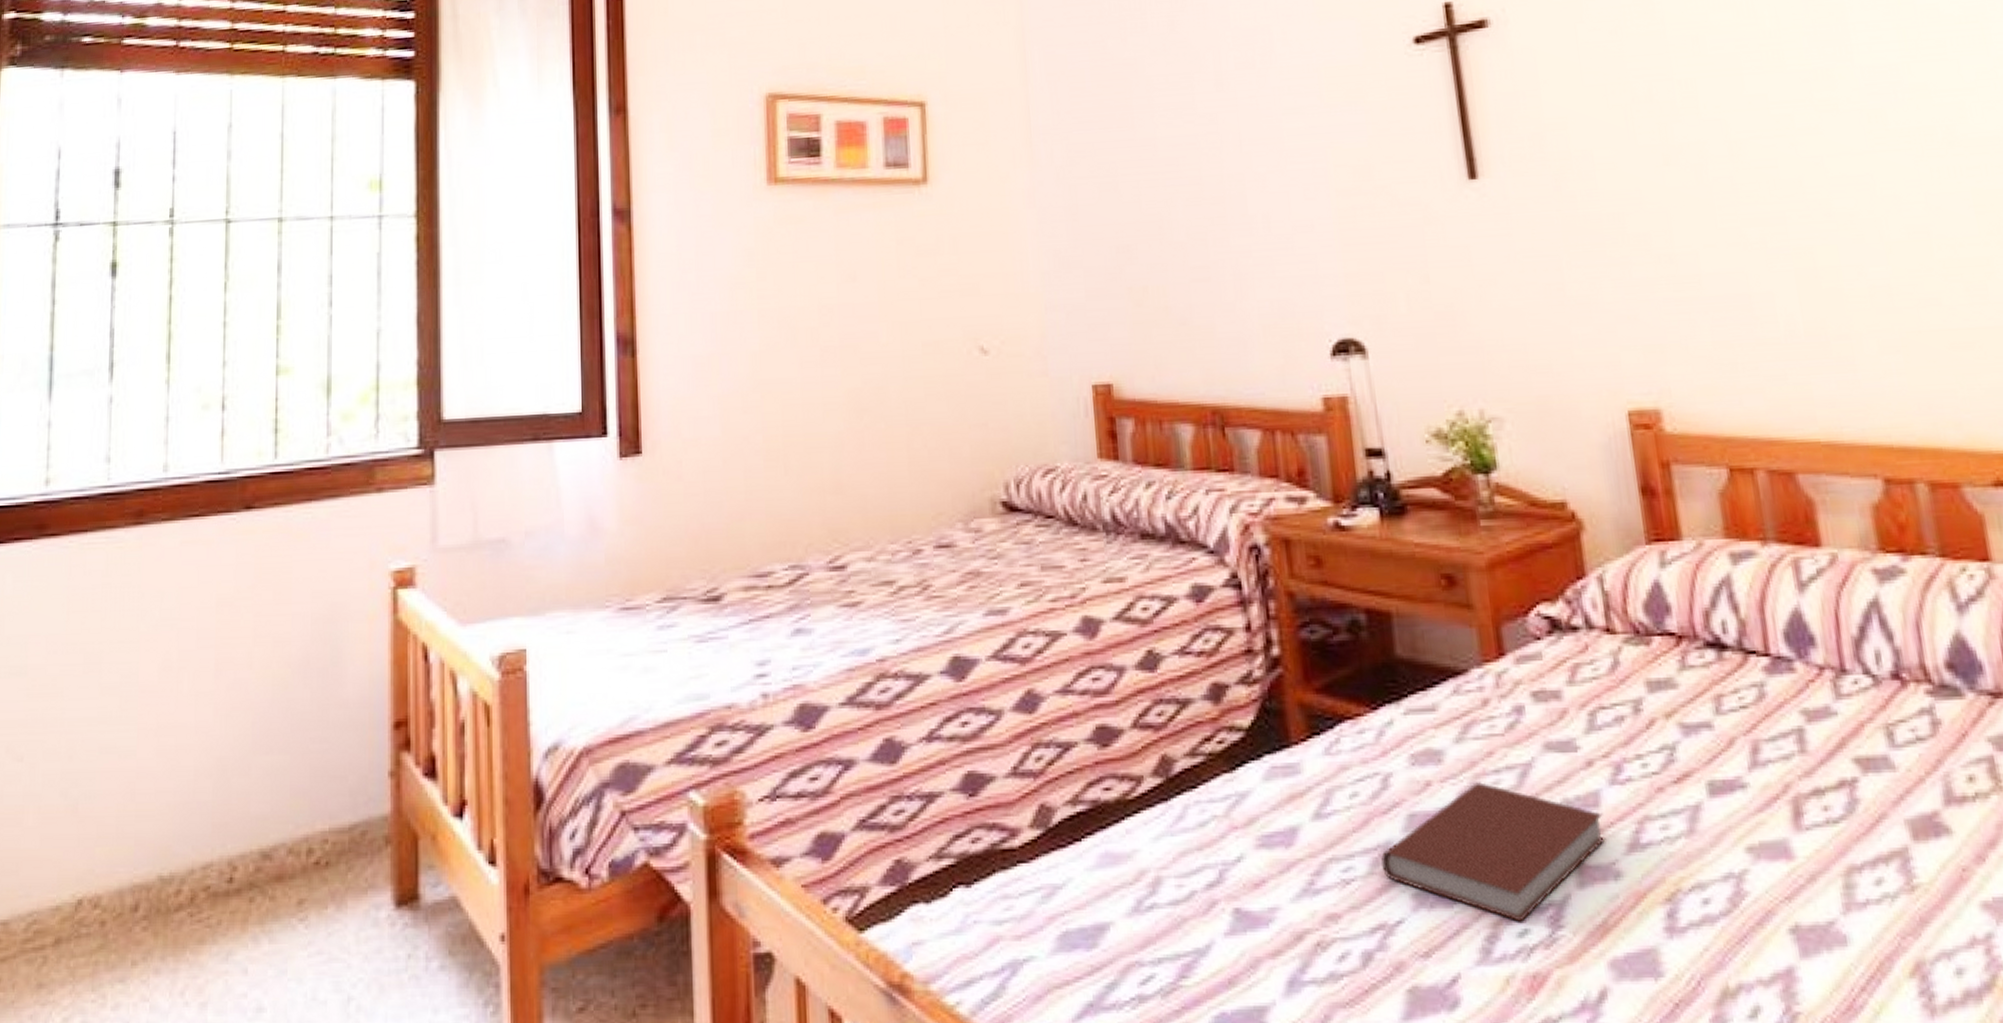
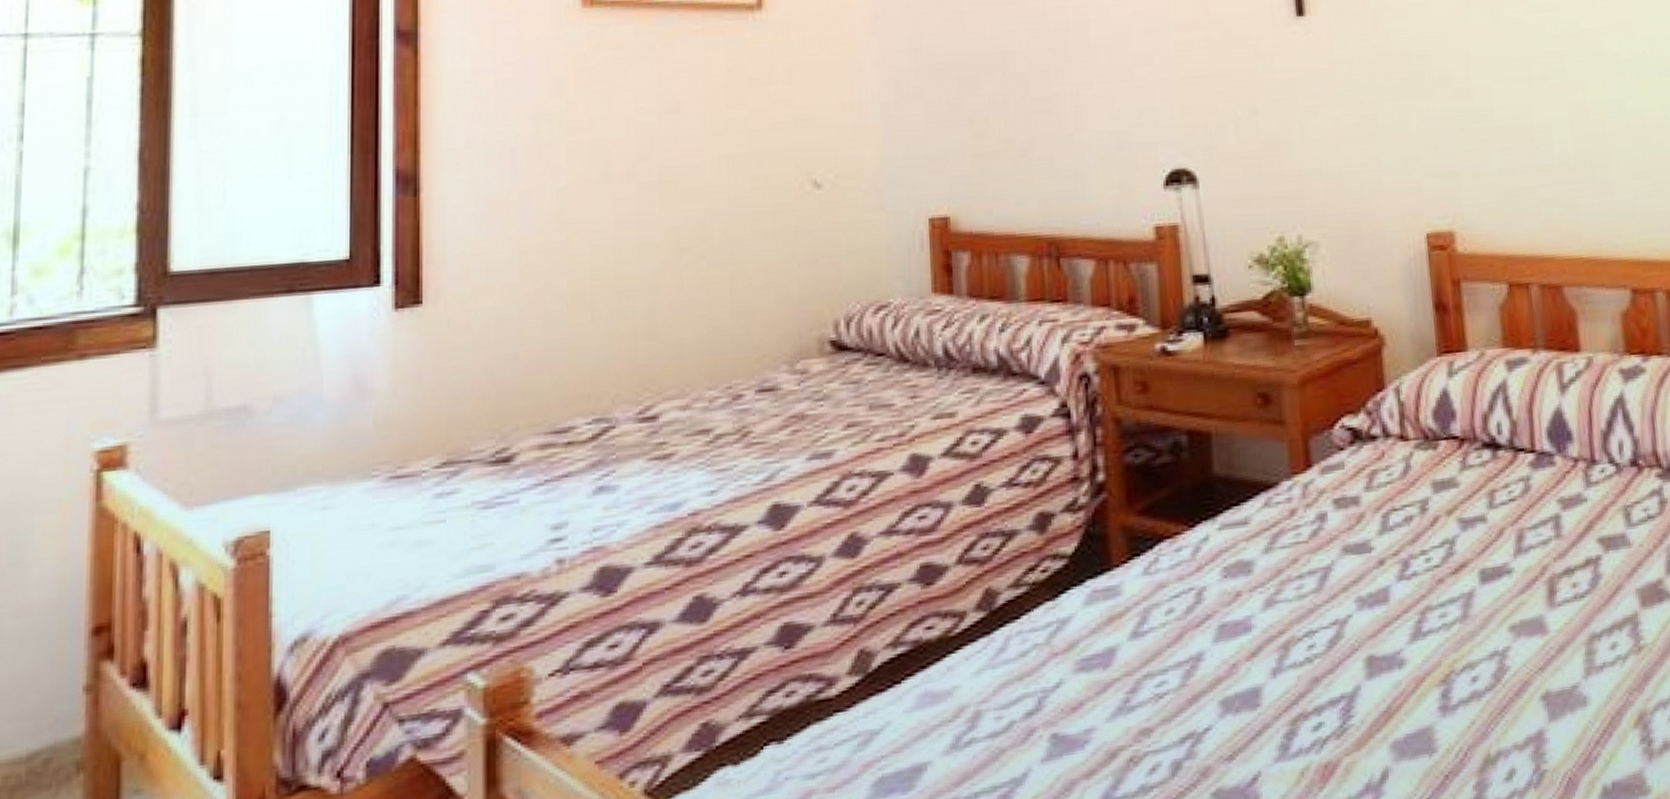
book: present [1380,782,1606,922] -> none [1191,588,1393,717]

